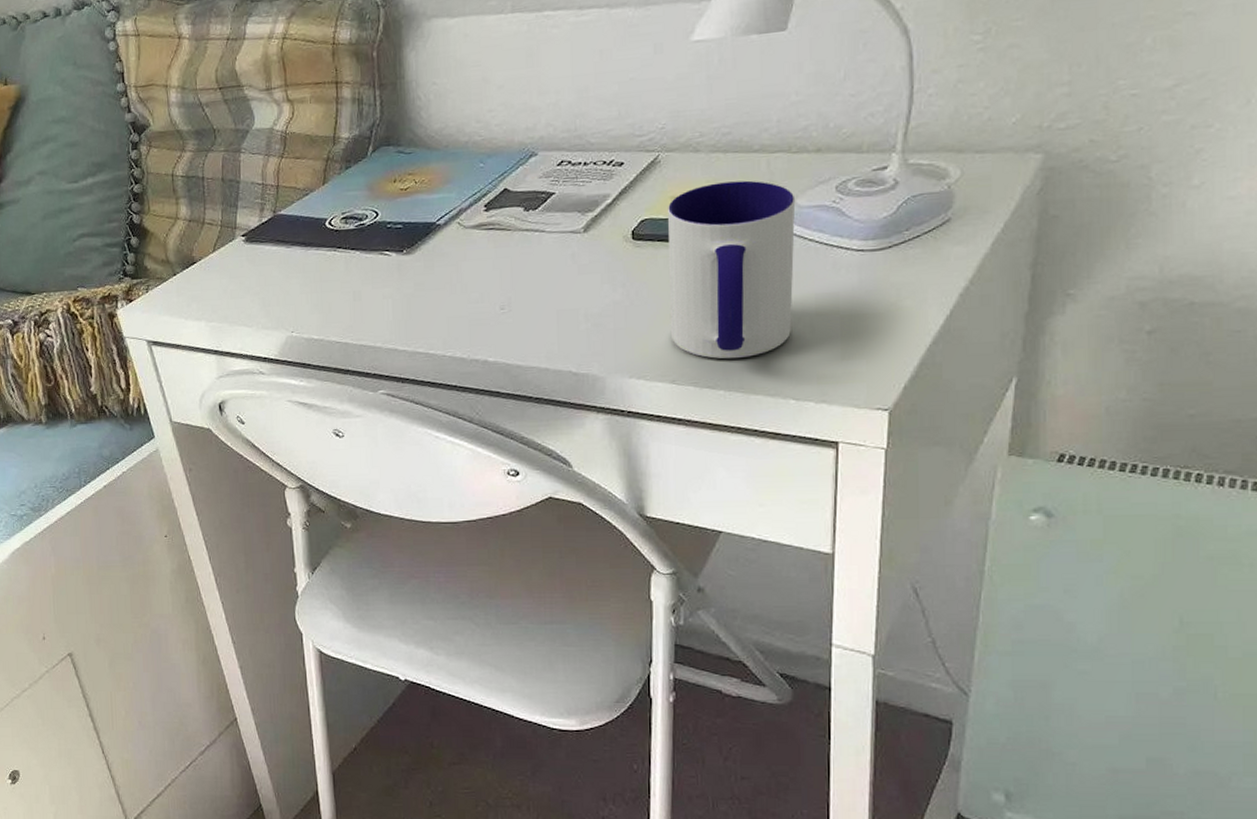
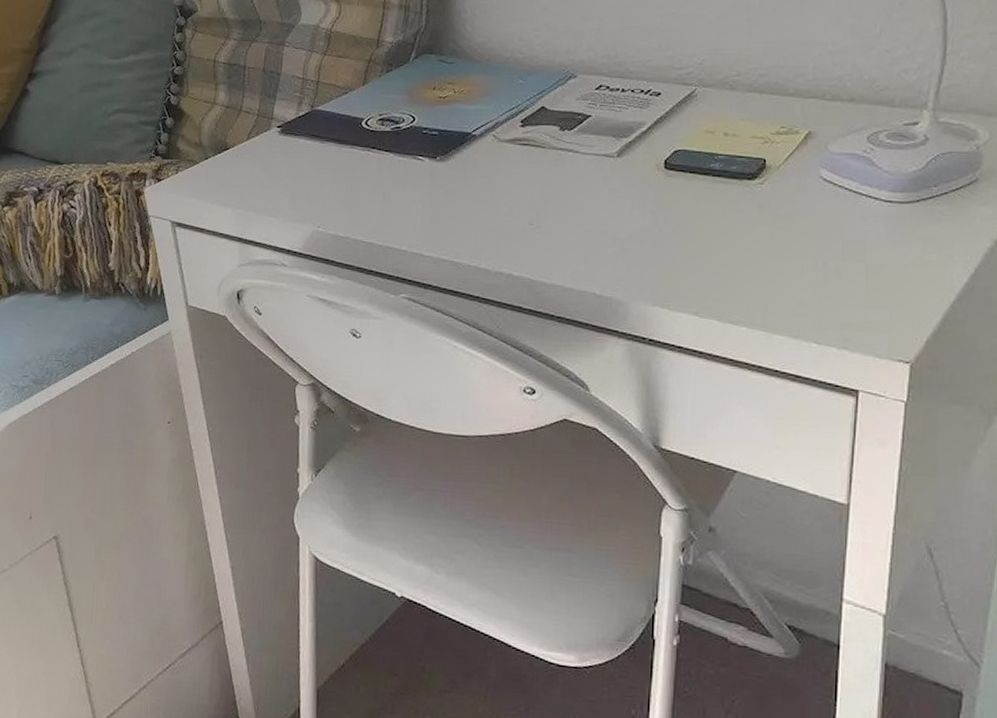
mug: present [668,180,796,359] -> none [698,122,827,297]

